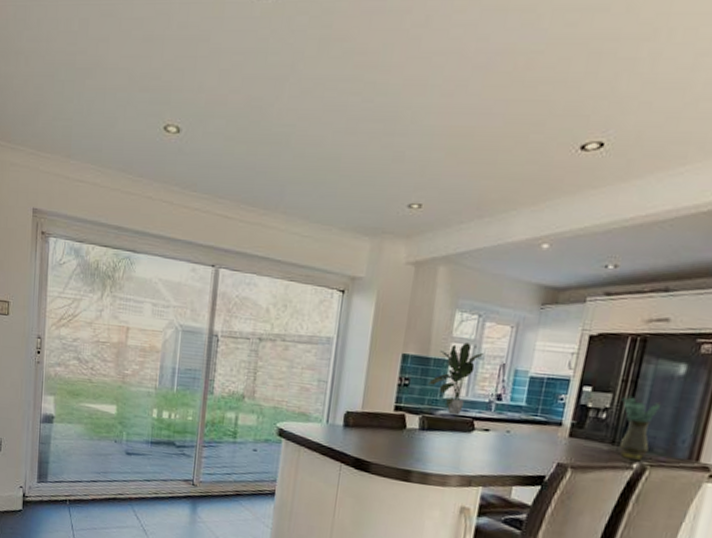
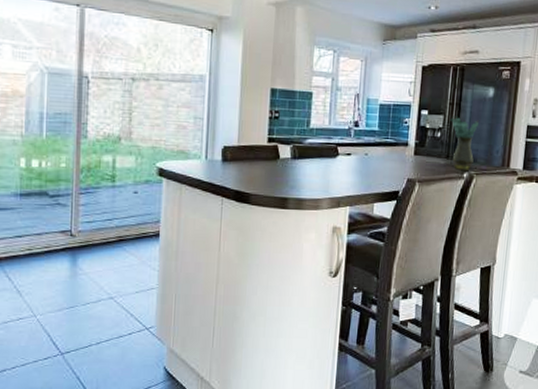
potted plant: present [428,342,486,415] -> none [296,76,342,143]

